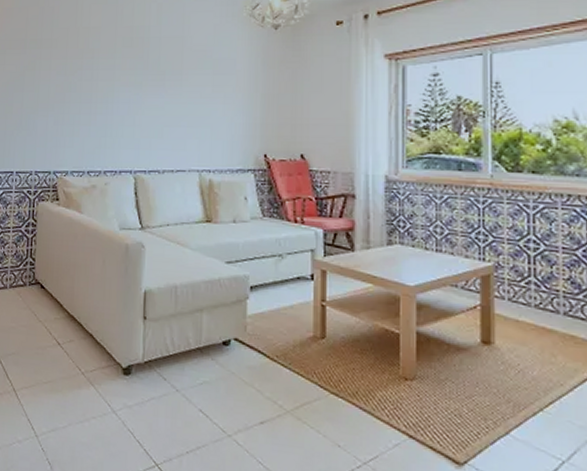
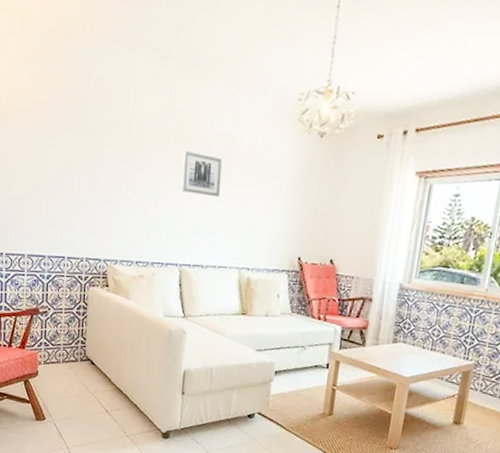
wall art: none [132,55,174,99] -> present [181,150,222,198]

